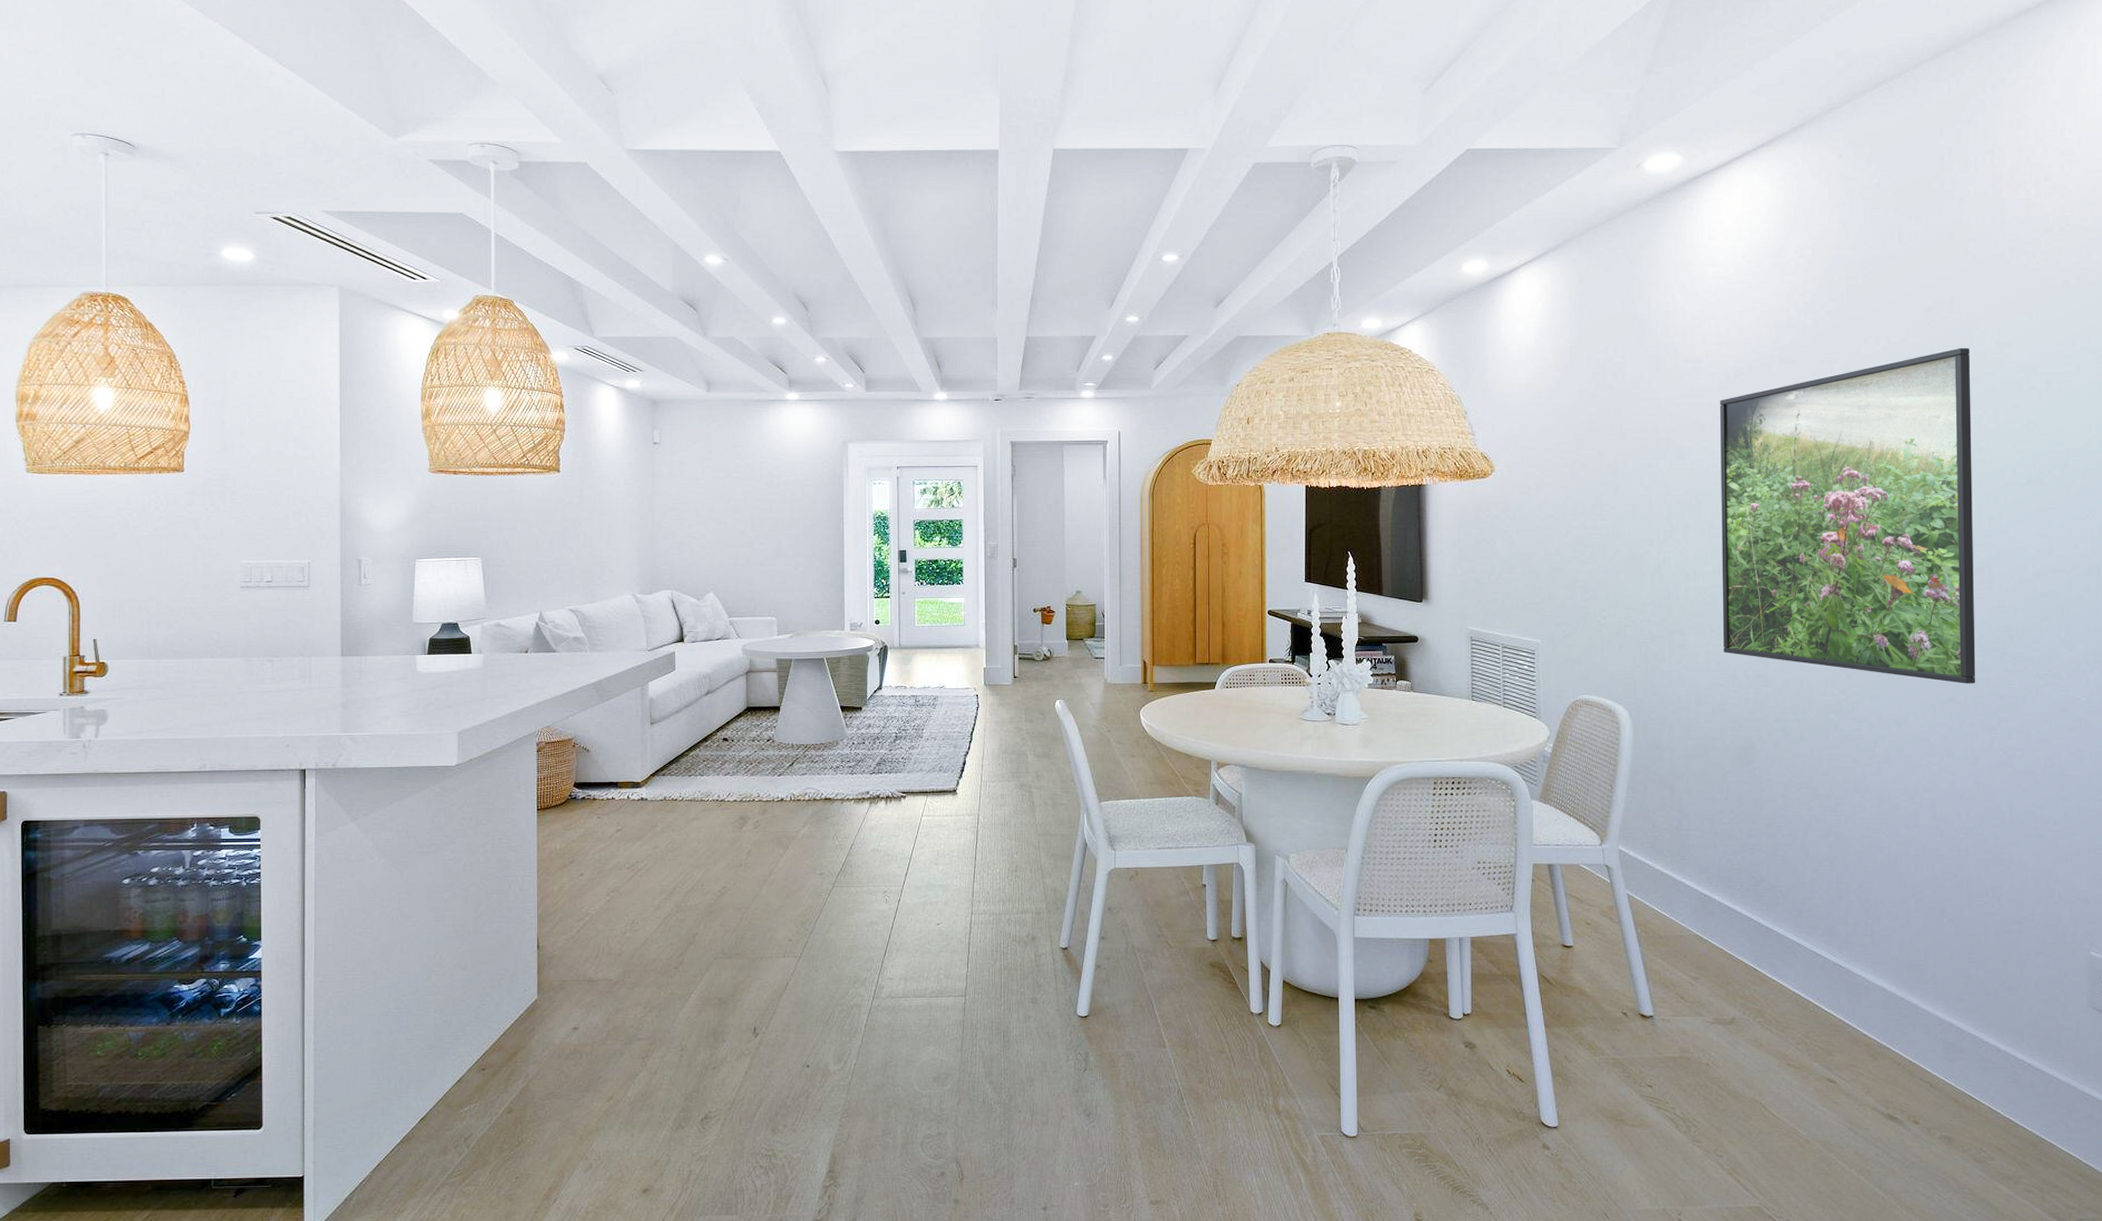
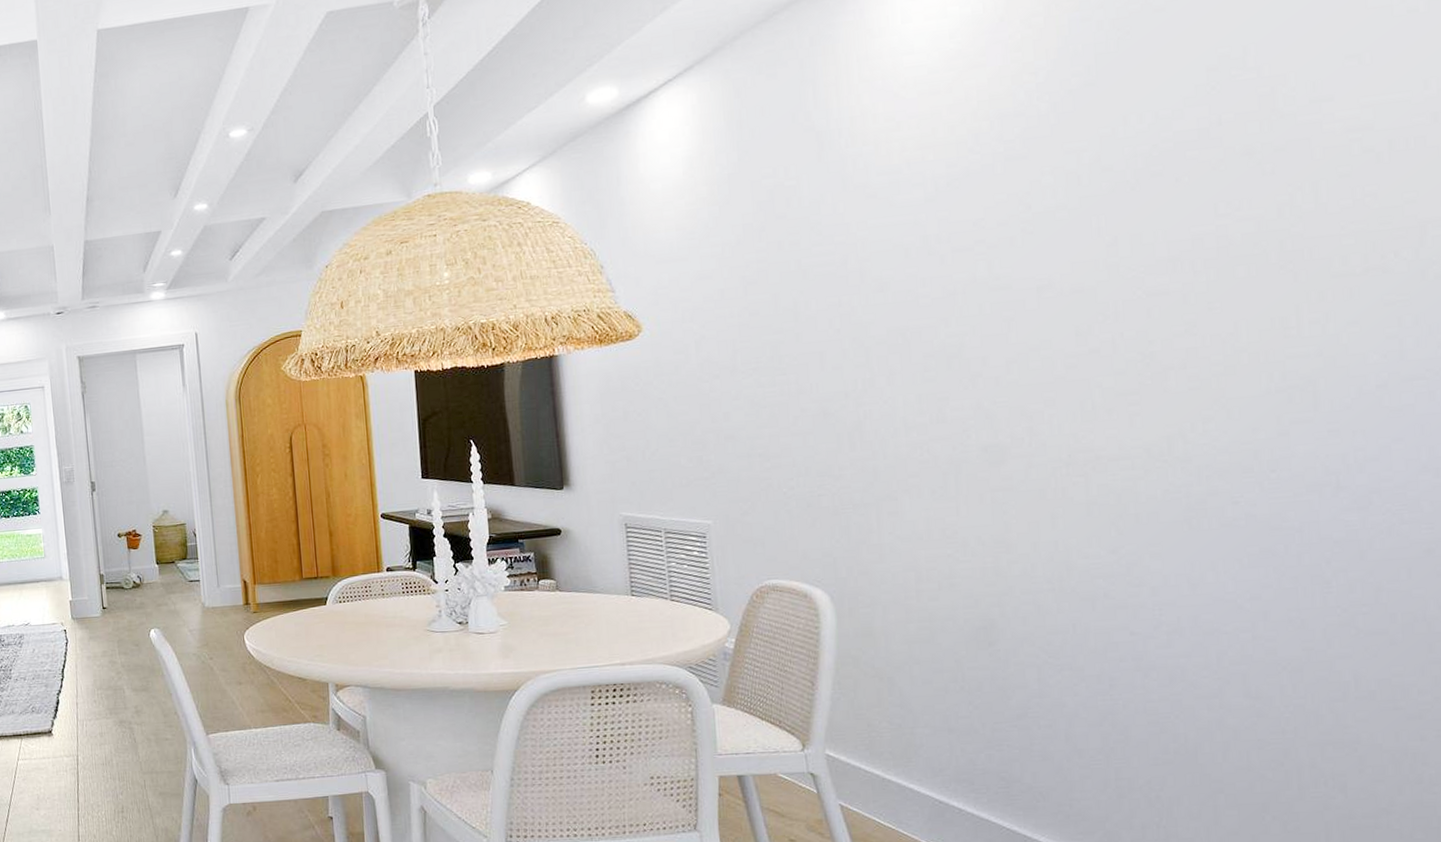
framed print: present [1720,347,1976,684] -> none [928,110,1300,530]

